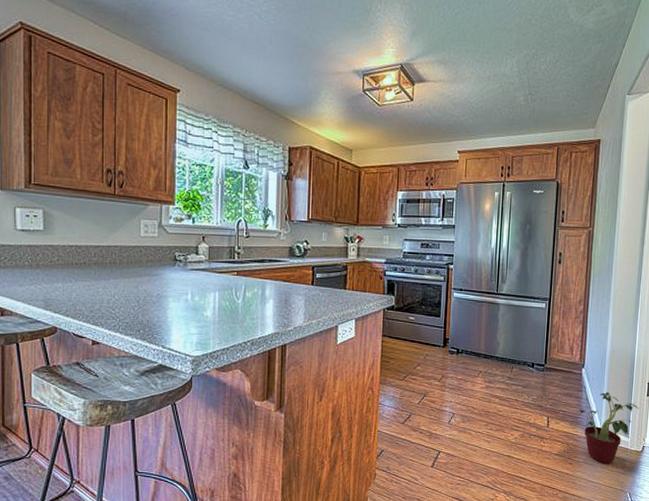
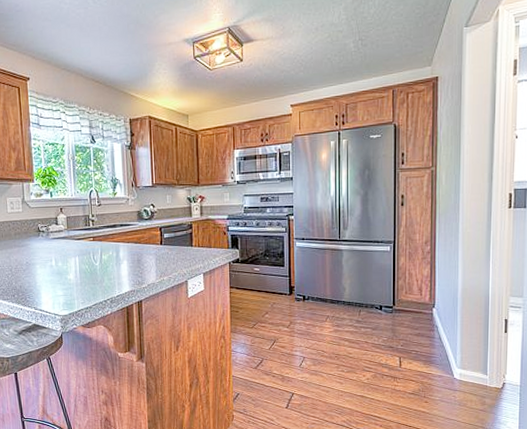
potted plant: present [578,392,639,464] -> none [431,331,497,401]

